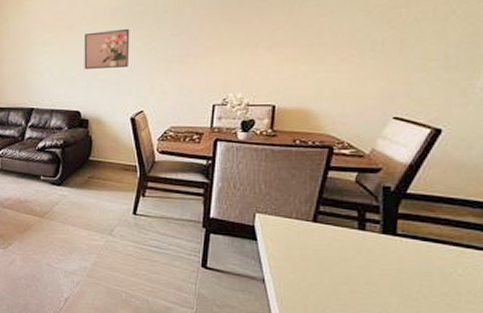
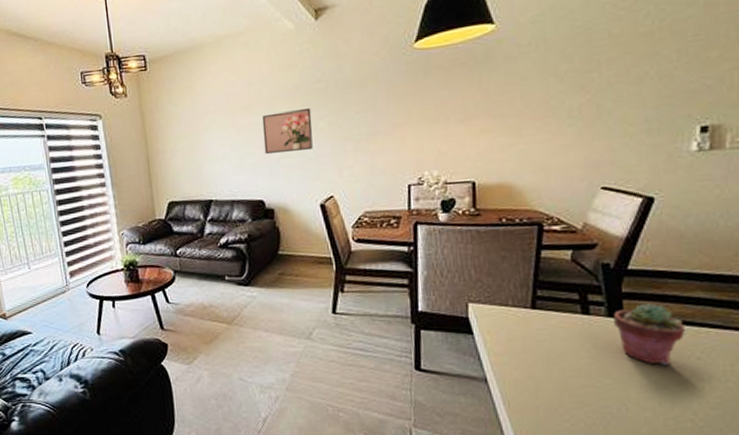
potted succulent: none [386,224,452,279] -> present [614,303,685,365]

